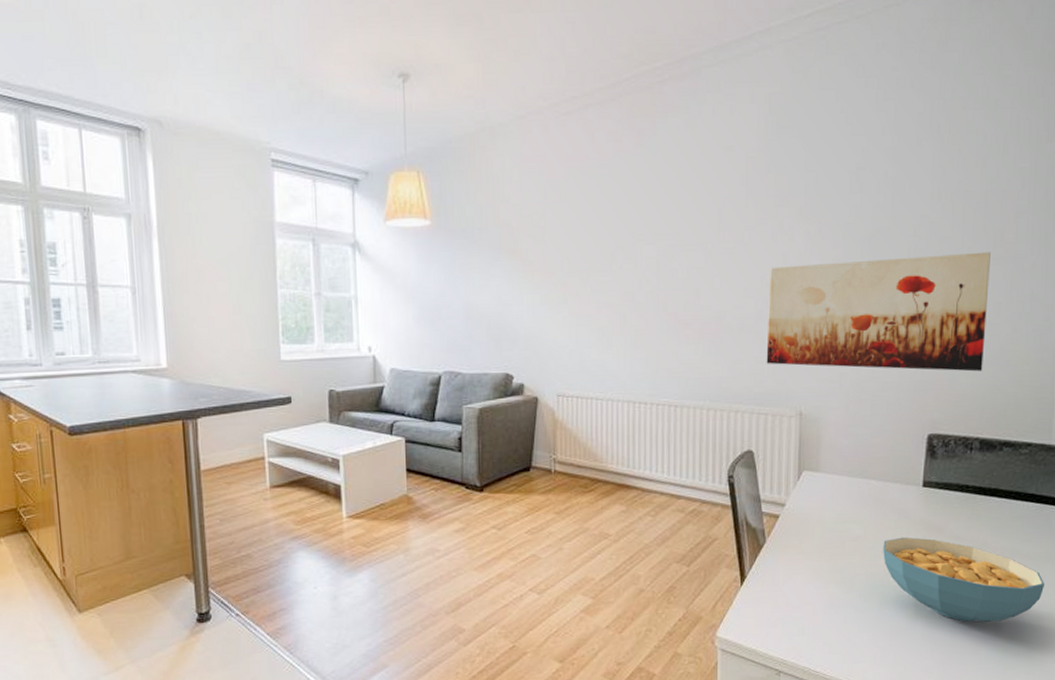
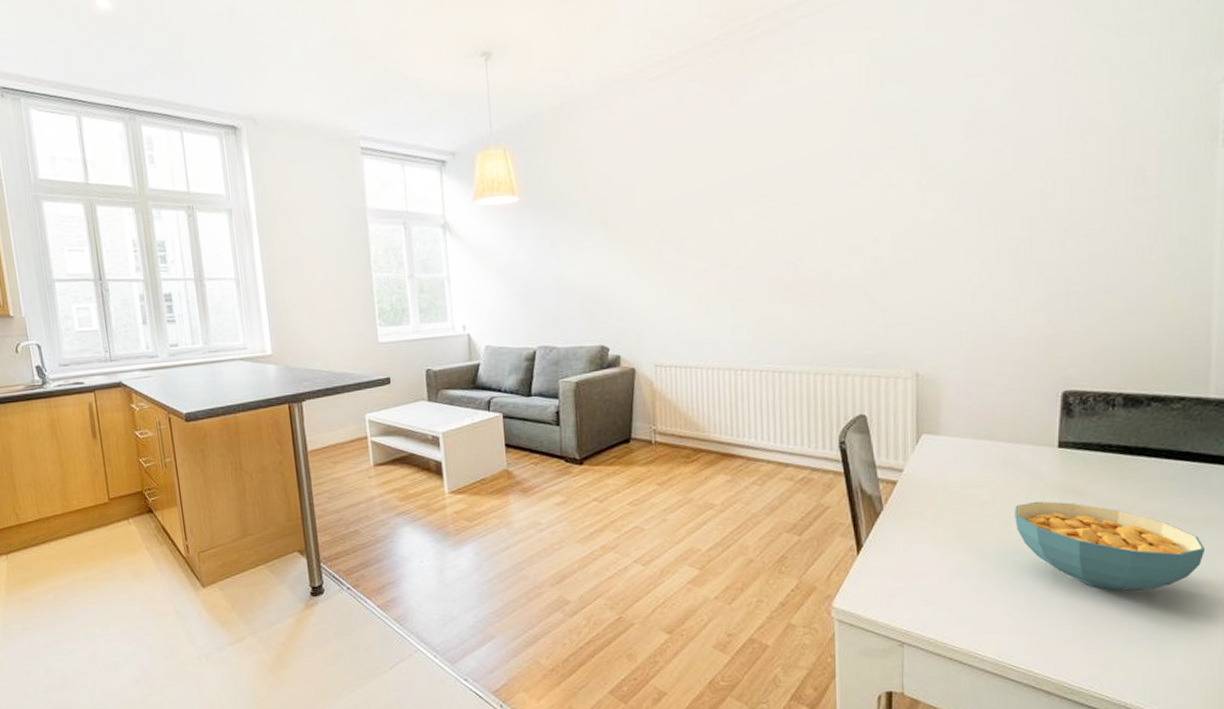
wall art: present [766,252,991,372] -> none [877,192,1130,325]

